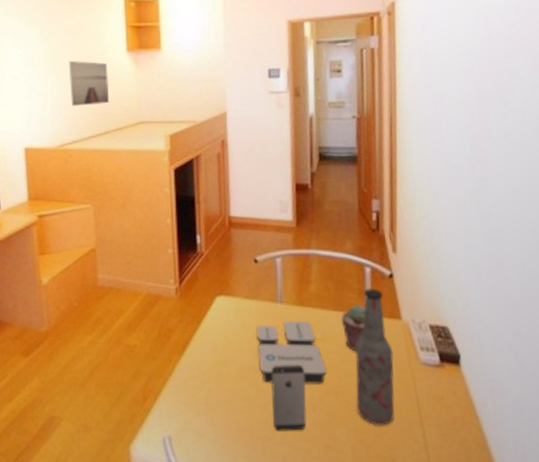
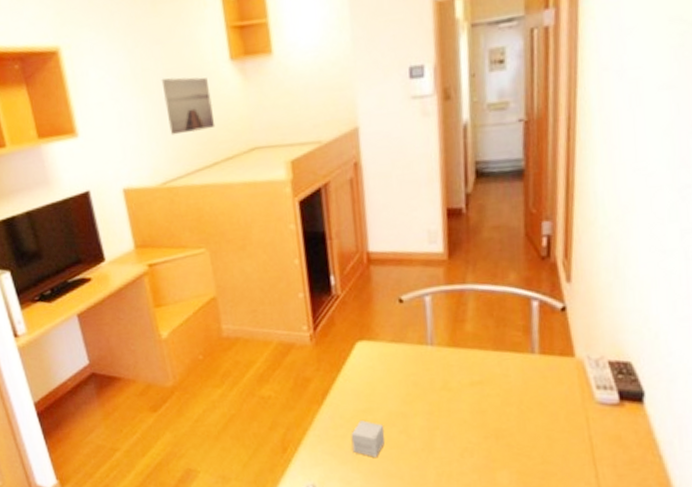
small box: none [207,372,238,410] -> present [351,420,386,457]
desk organizer: present [256,320,327,384] -> none [404,363,486,430]
smartphone: present [271,364,307,431] -> none [421,409,463,477]
potted succulent: present [341,305,366,352] -> none [502,343,532,394]
bottle: present [355,288,395,426] -> none [519,324,565,469]

